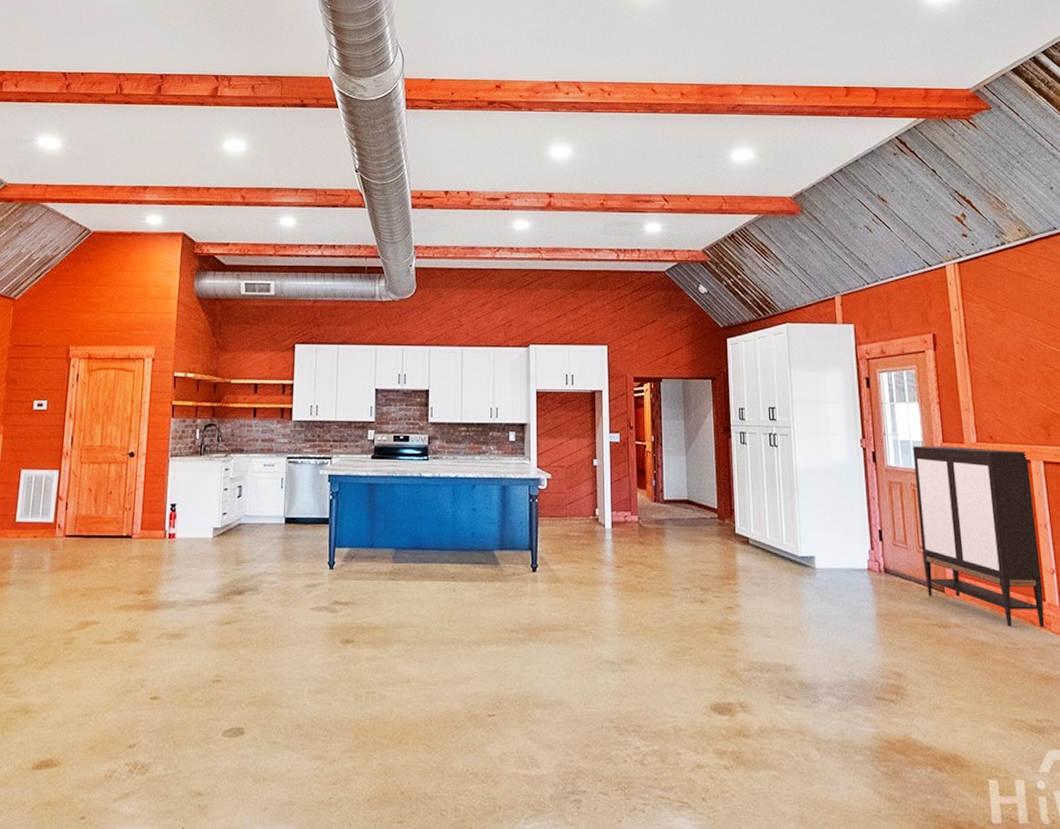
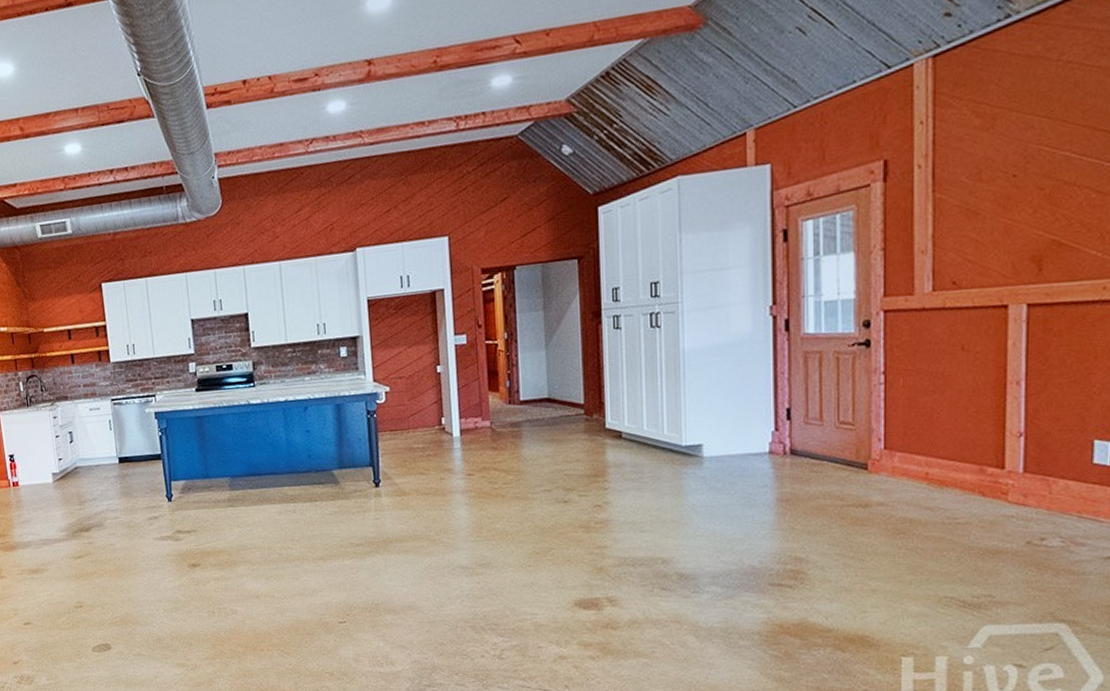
storage cabinet: present [912,446,1045,628] -> none [839,294,1006,501]

